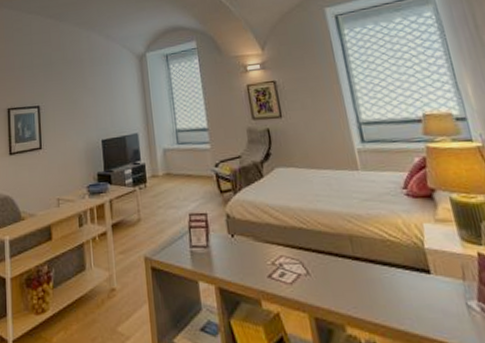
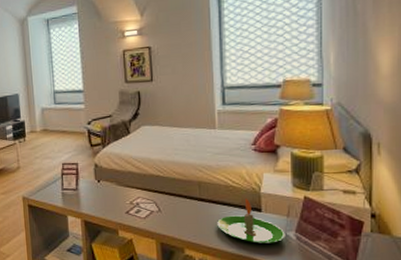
candle: none [379,255,467,317] -> present [217,198,285,243]

